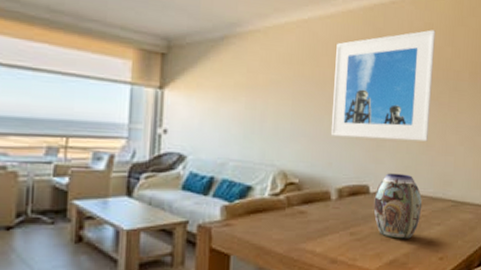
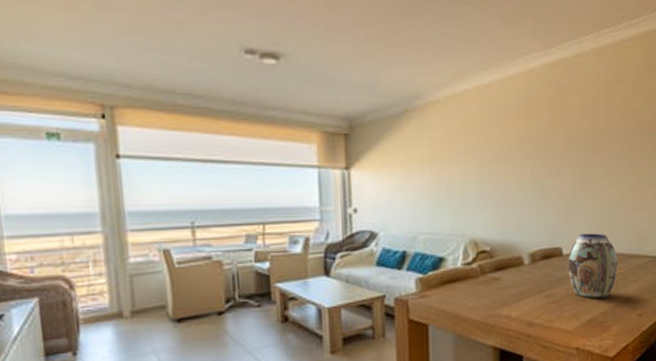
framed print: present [330,30,436,142] -> none [519,81,624,201]

